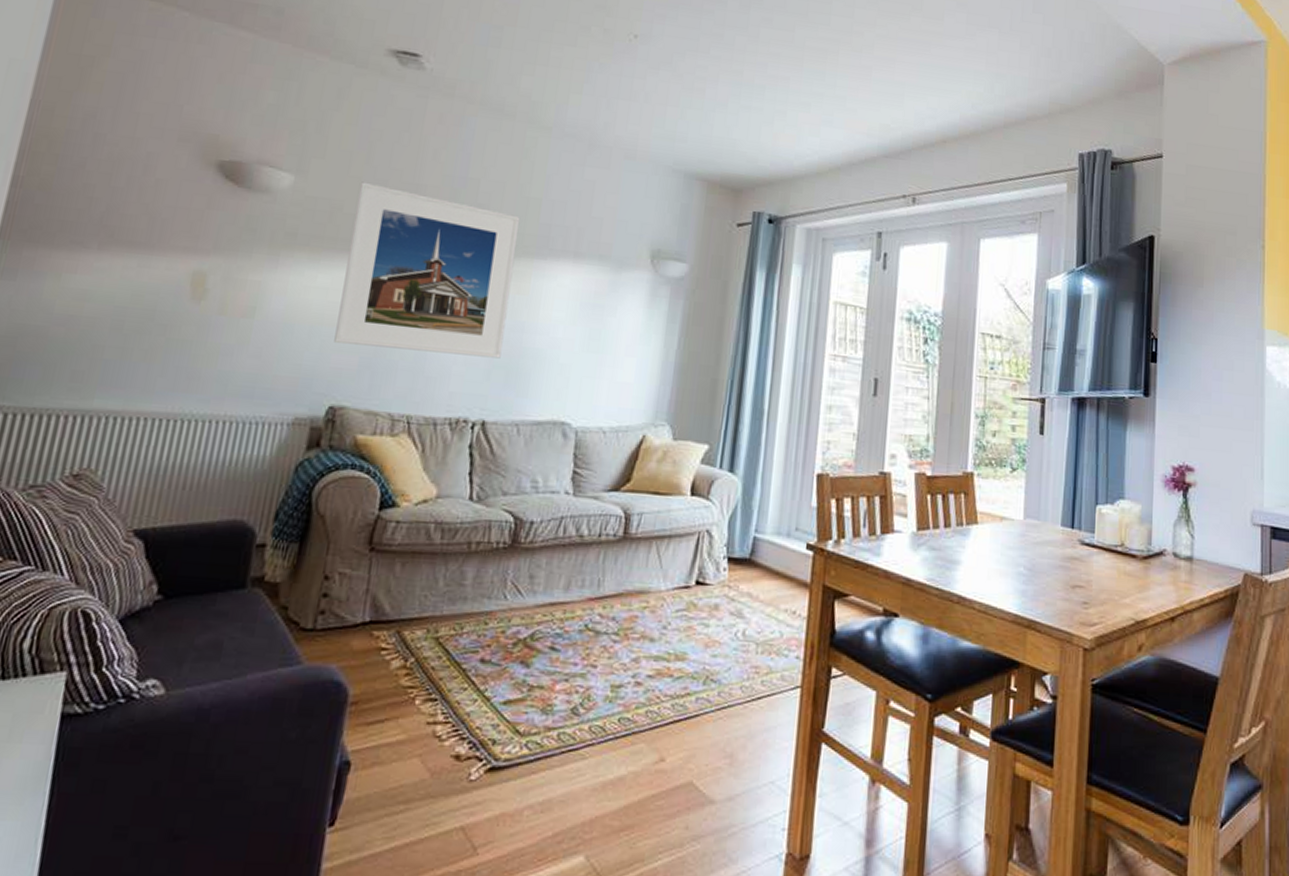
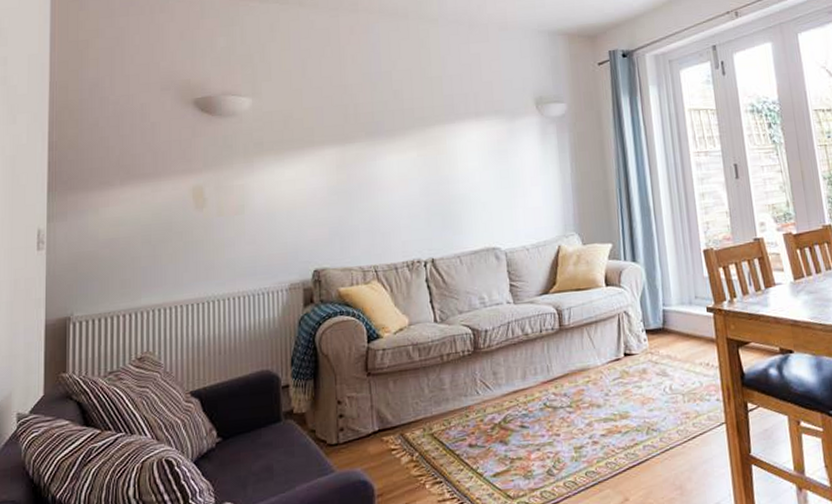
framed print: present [334,181,521,359] -> none [302,91,435,220]

